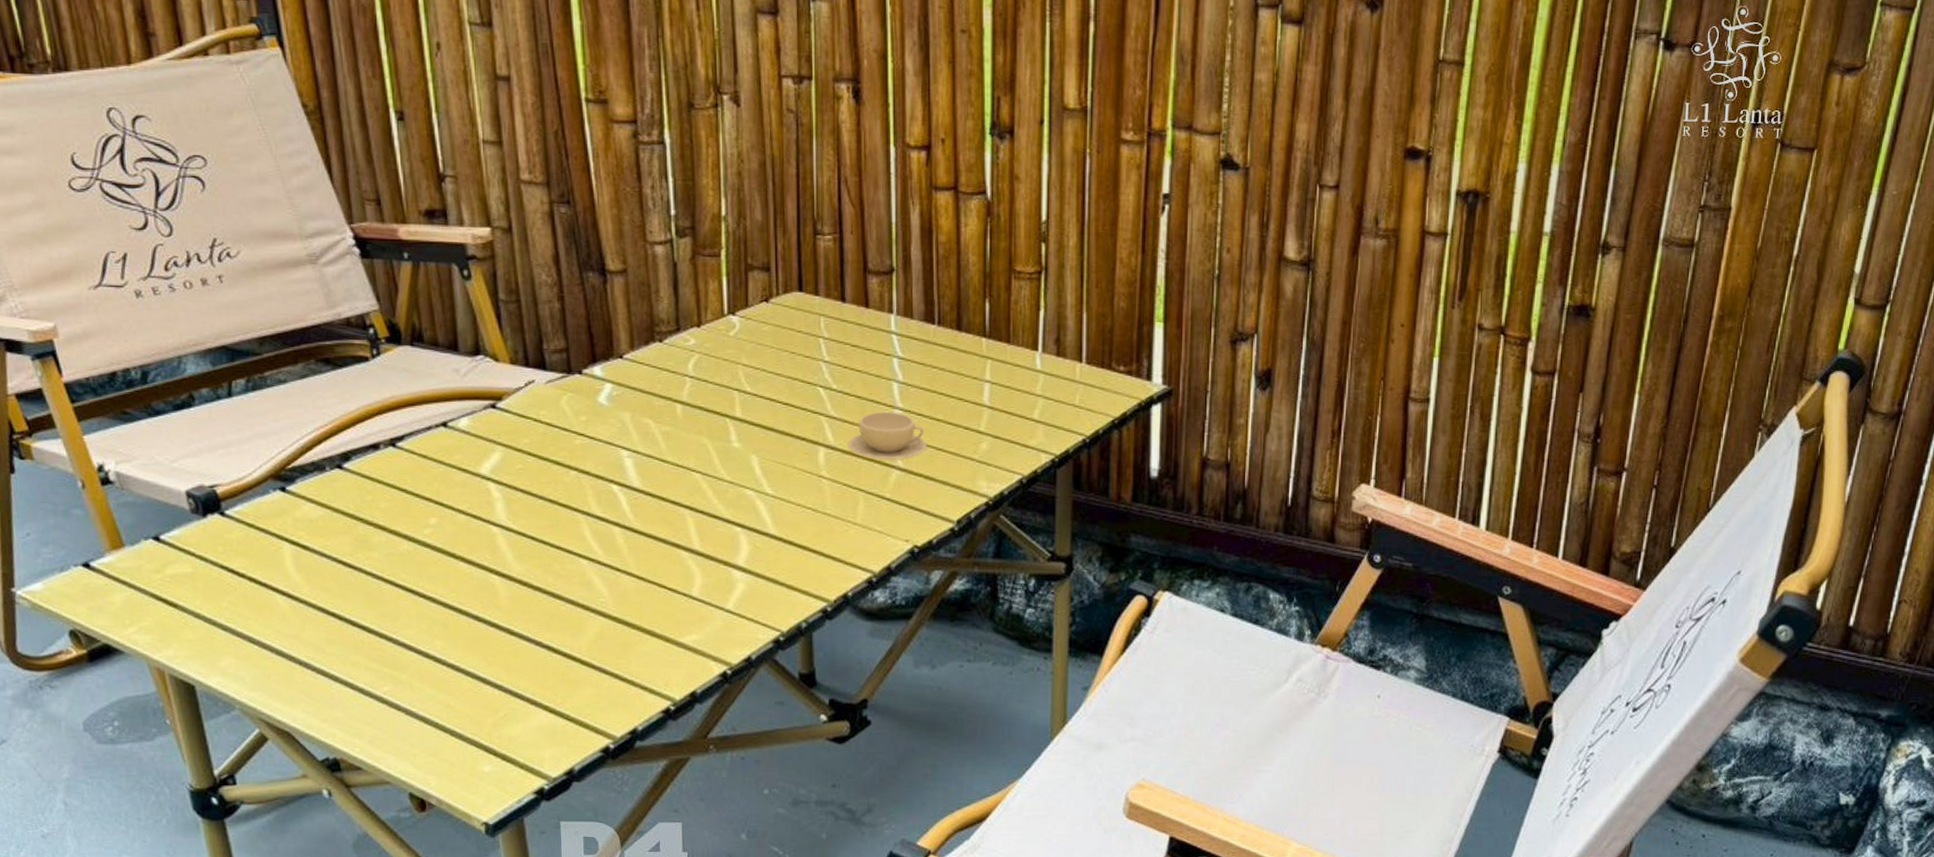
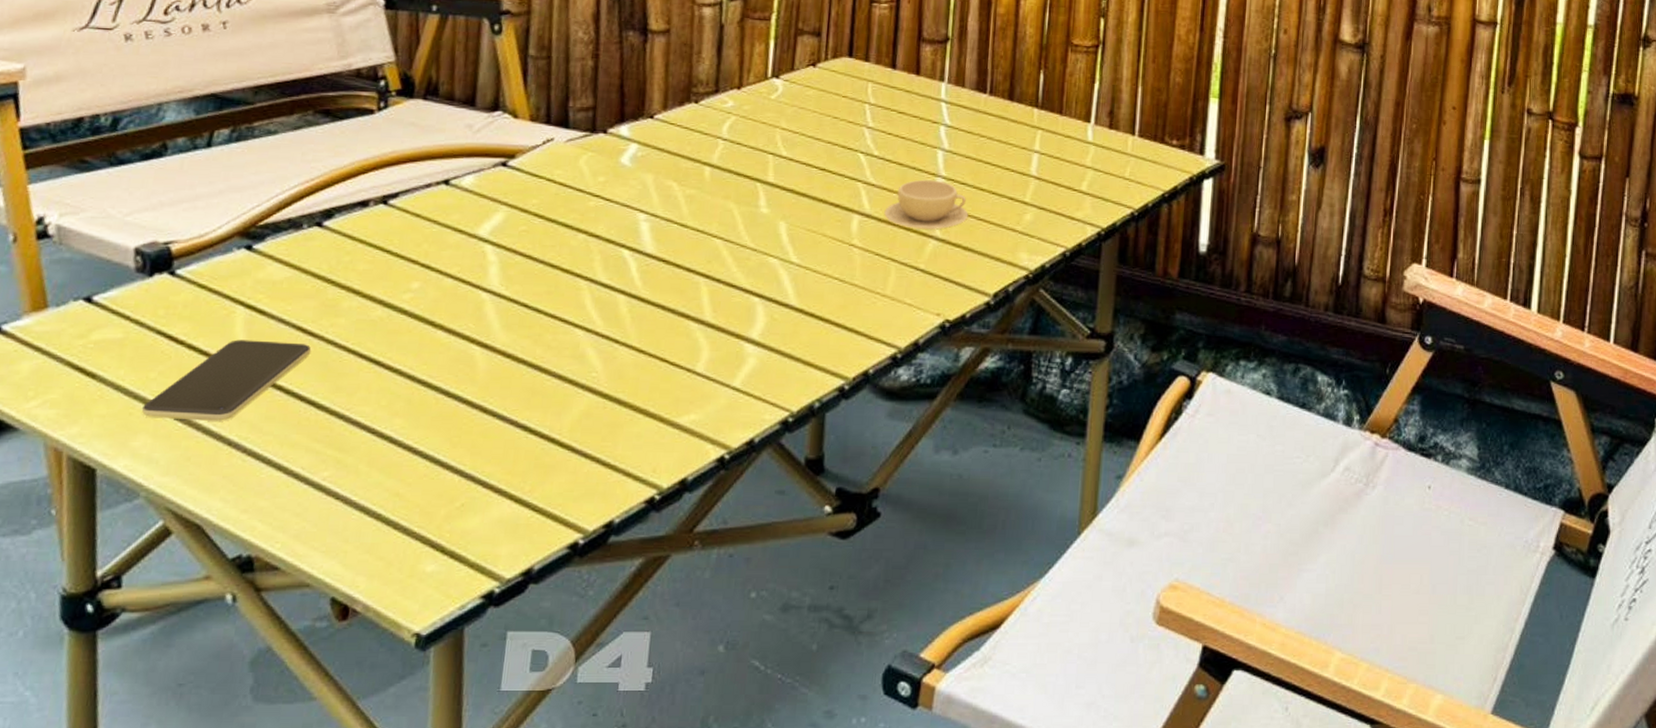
smartphone: none [222,572,354,644] -> present [142,339,312,421]

